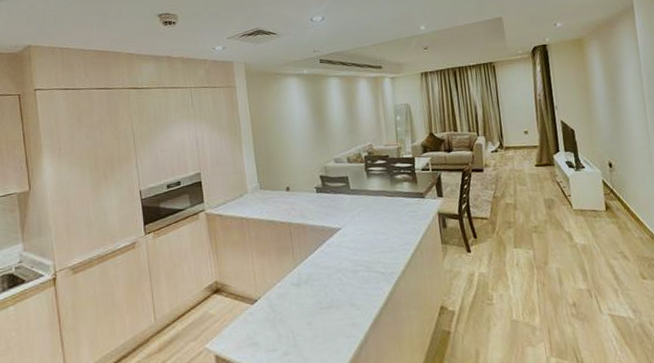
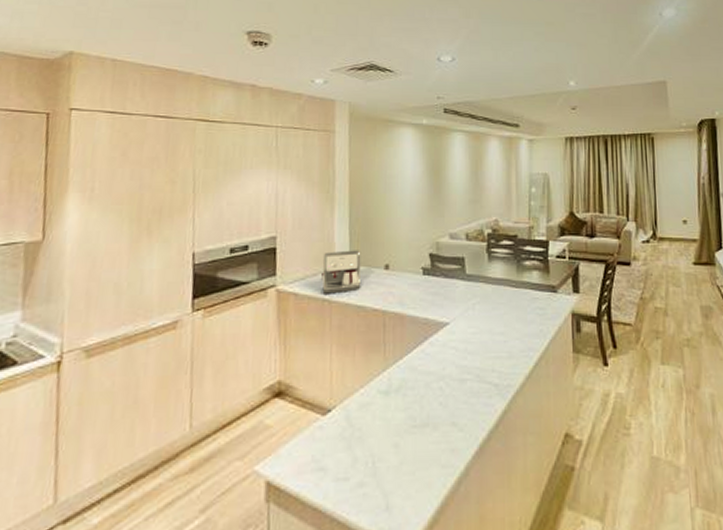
coffee maker: none [237,177,269,214] -> present [321,250,361,294]

